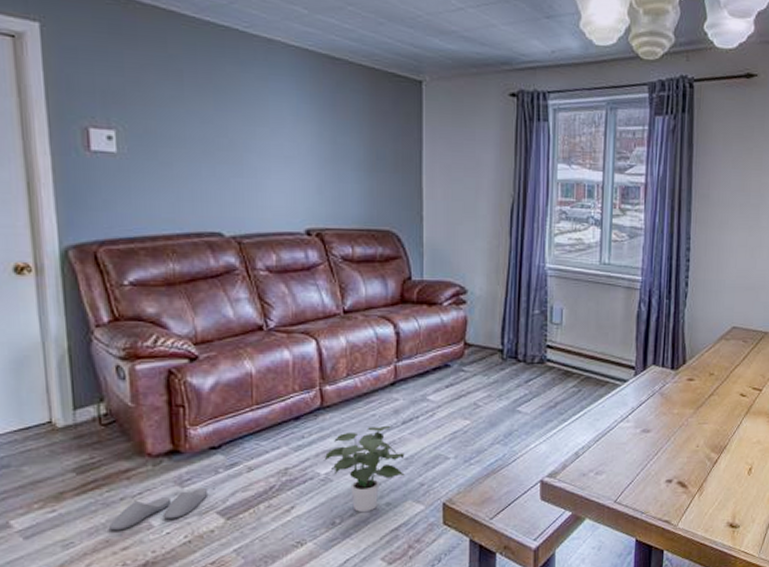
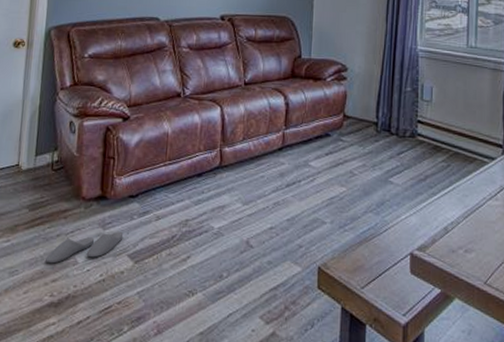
potted plant: present [324,426,405,513] -> none [218,187,287,269]

